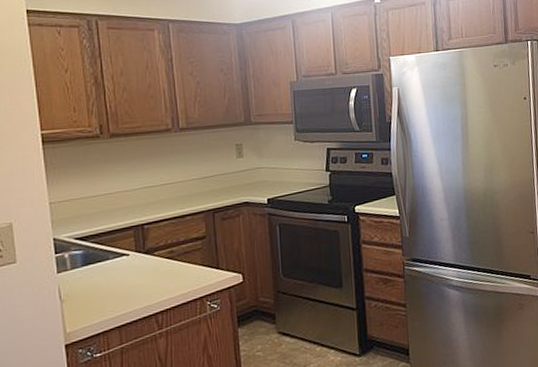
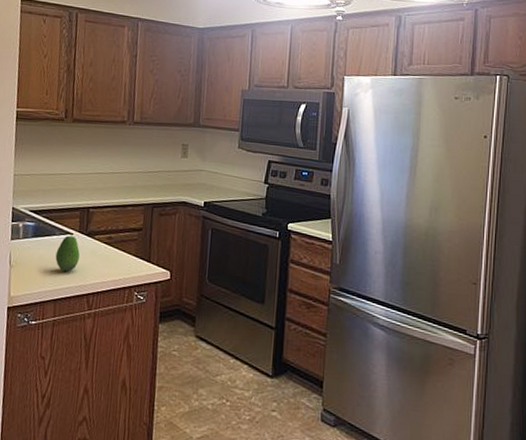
fruit: none [112,257,140,296] -> present [55,235,80,272]

